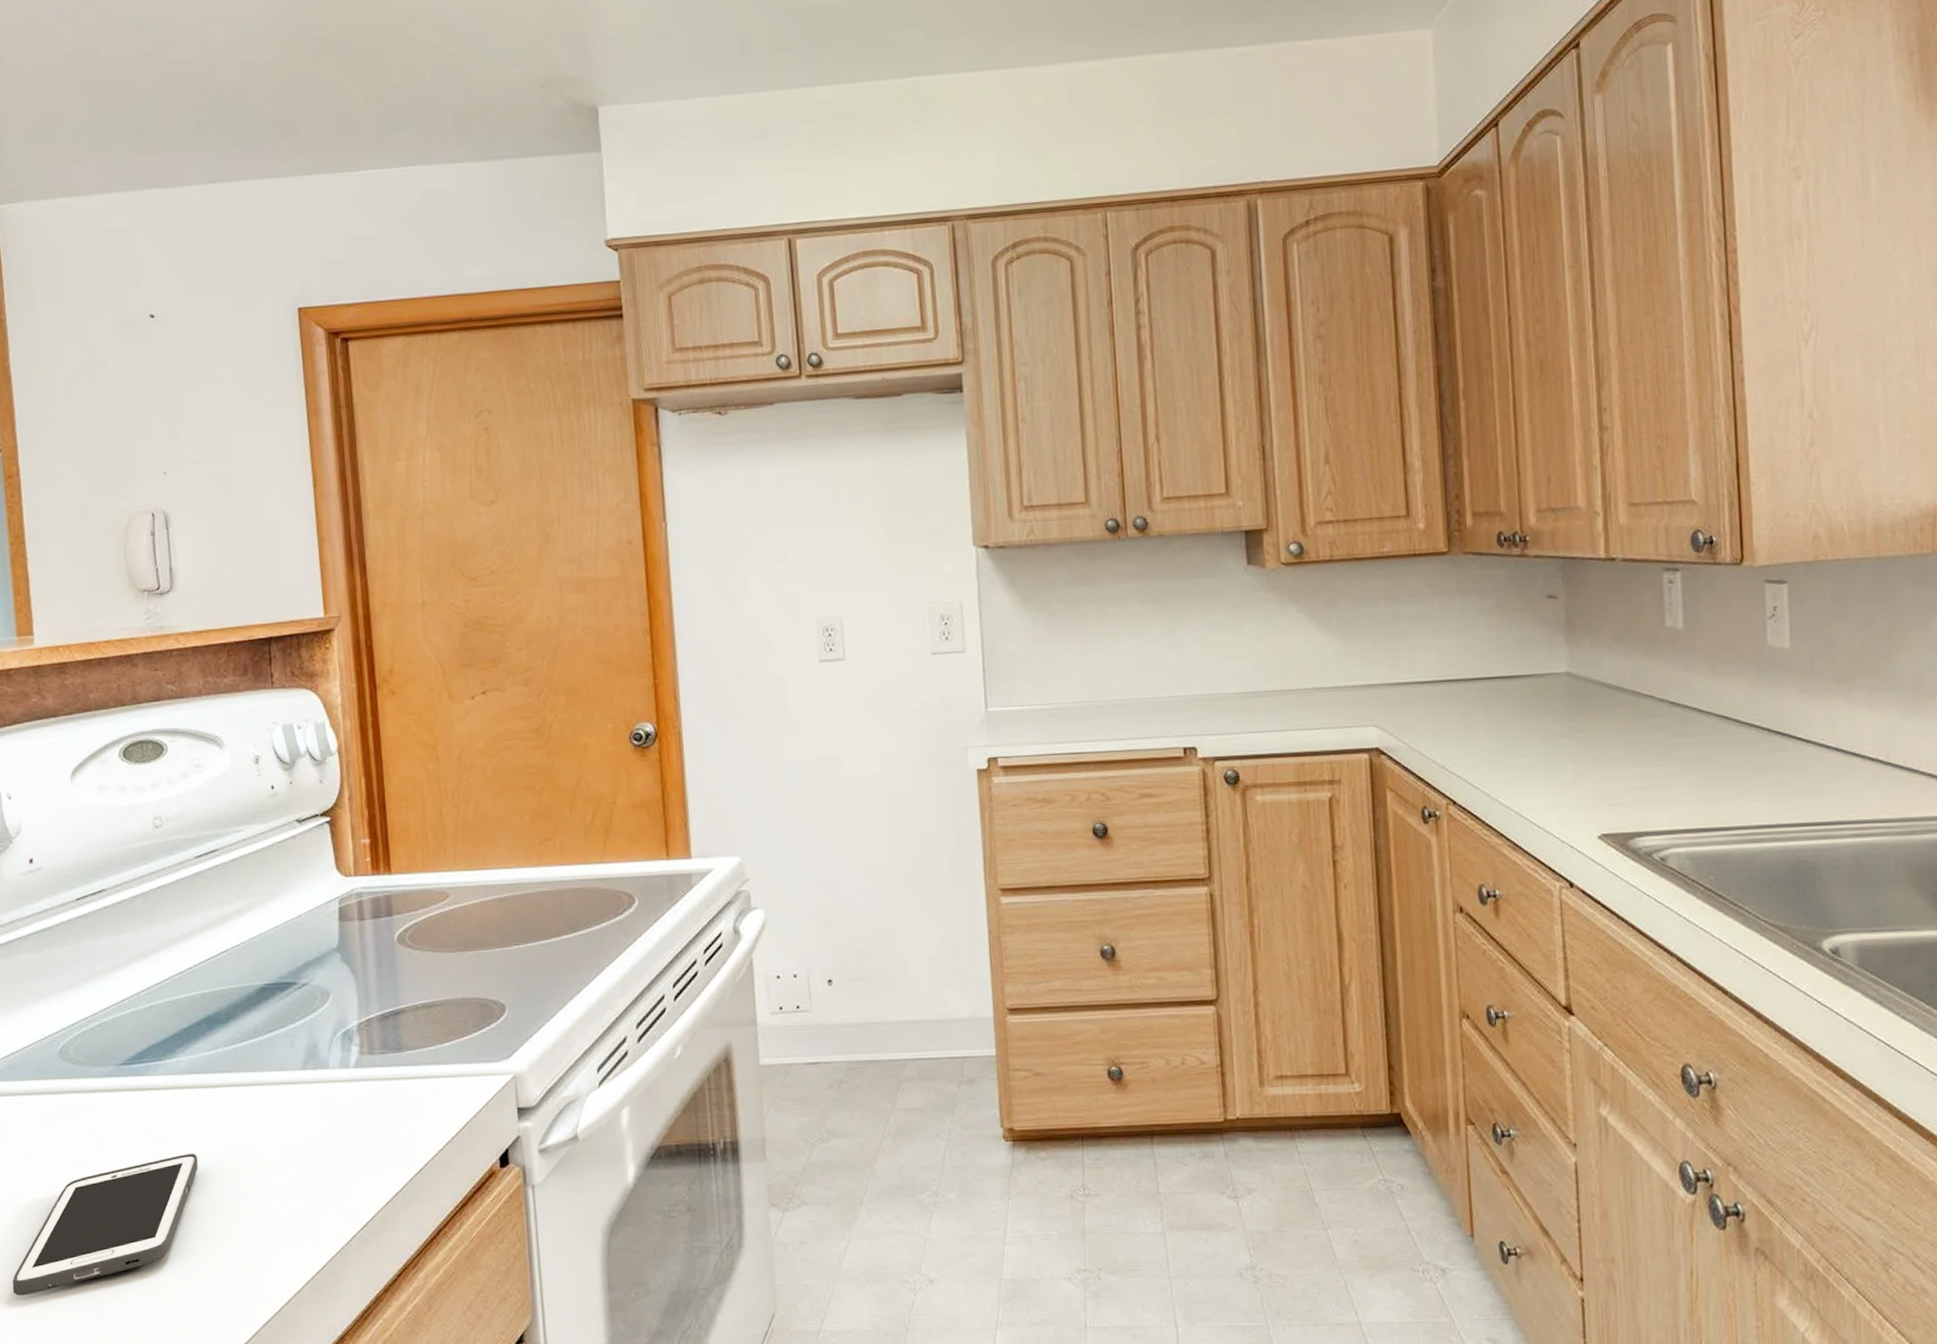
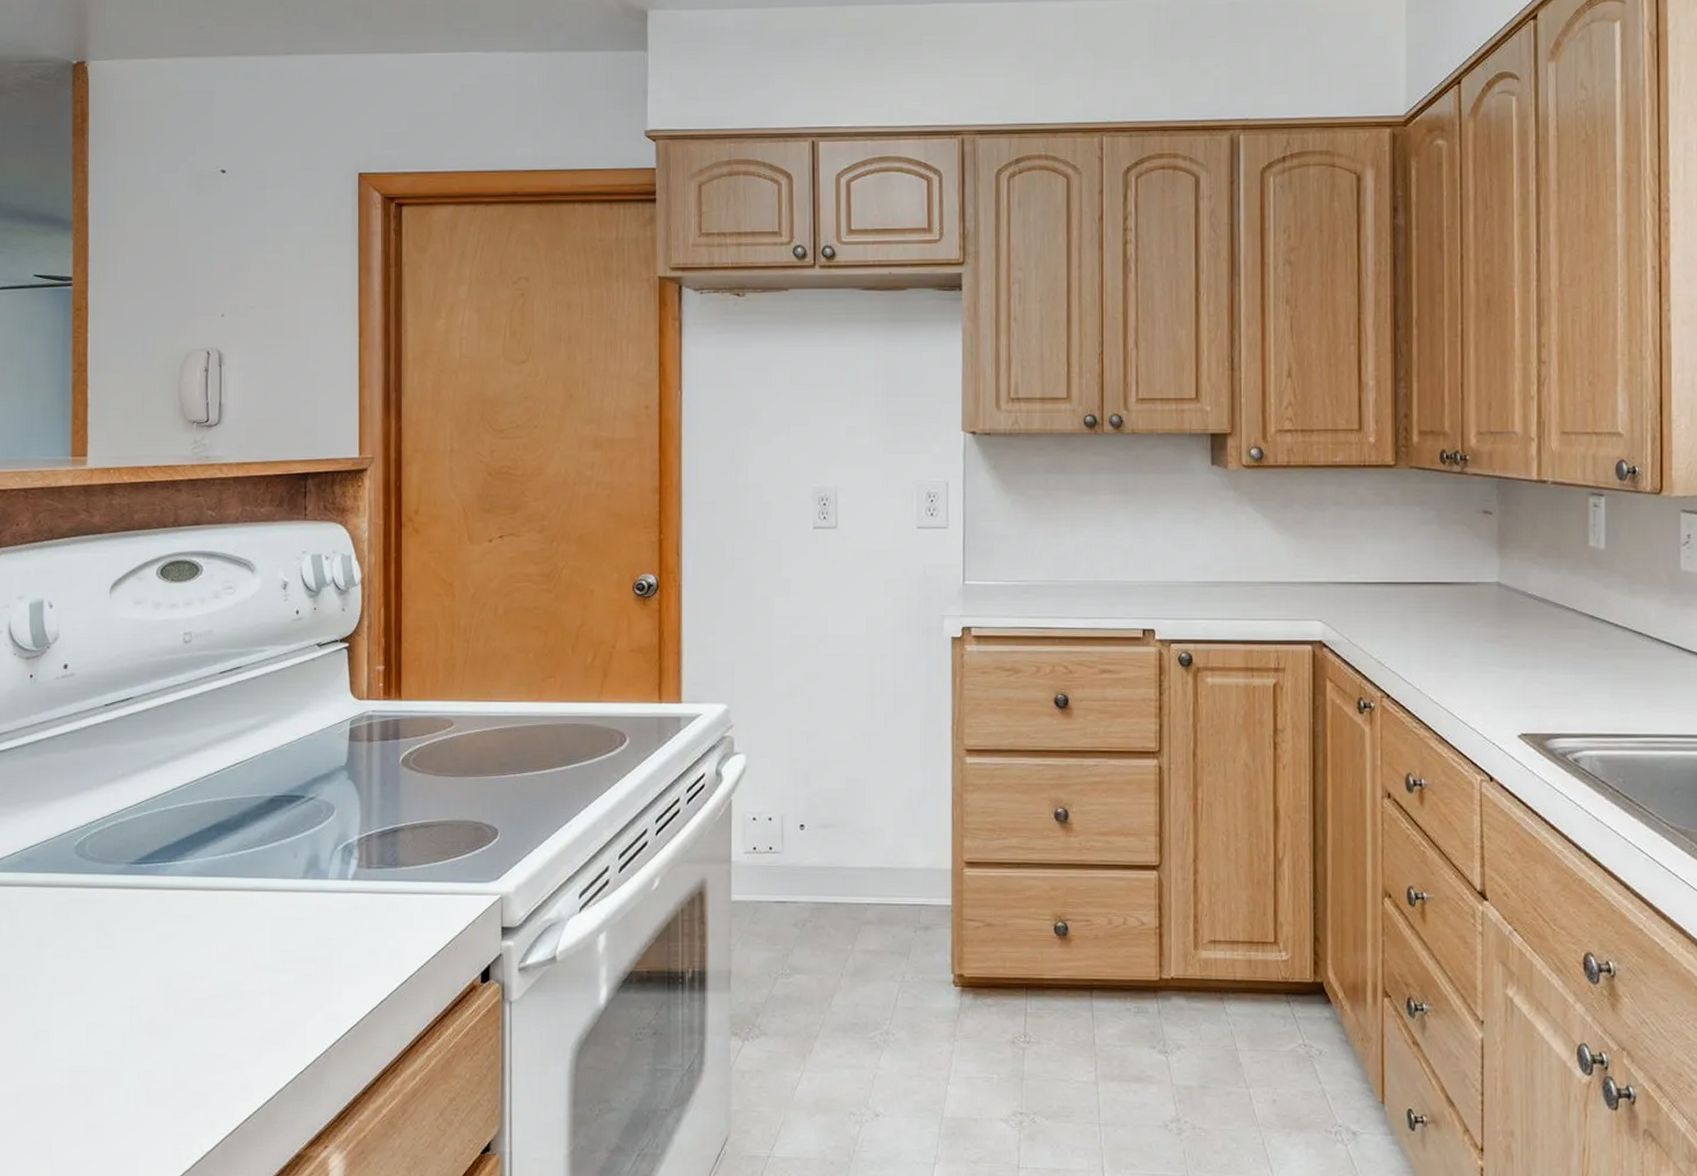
cell phone: present [12,1153,198,1296] -> none [11,951,197,1078]

